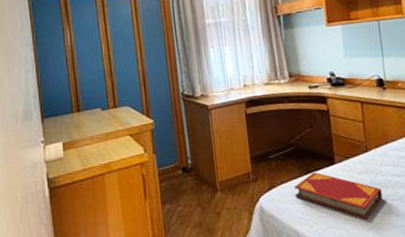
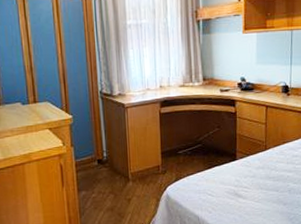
hardback book: present [293,172,383,219] -> none [198,166,274,207]

